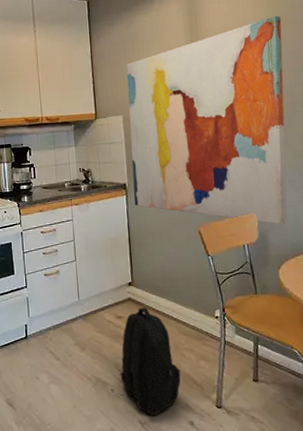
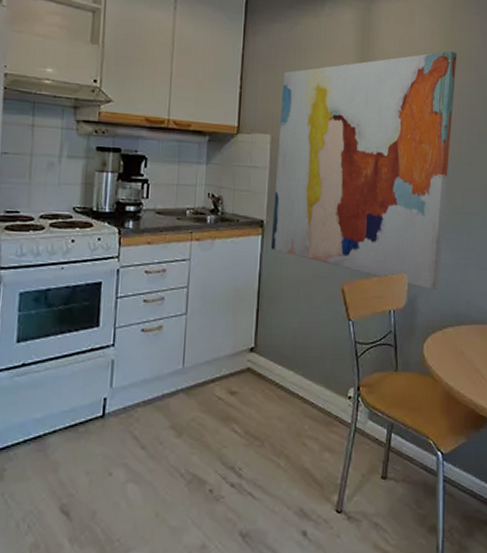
backpack: present [120,307,181,415] -> none [223,381,299,524]

